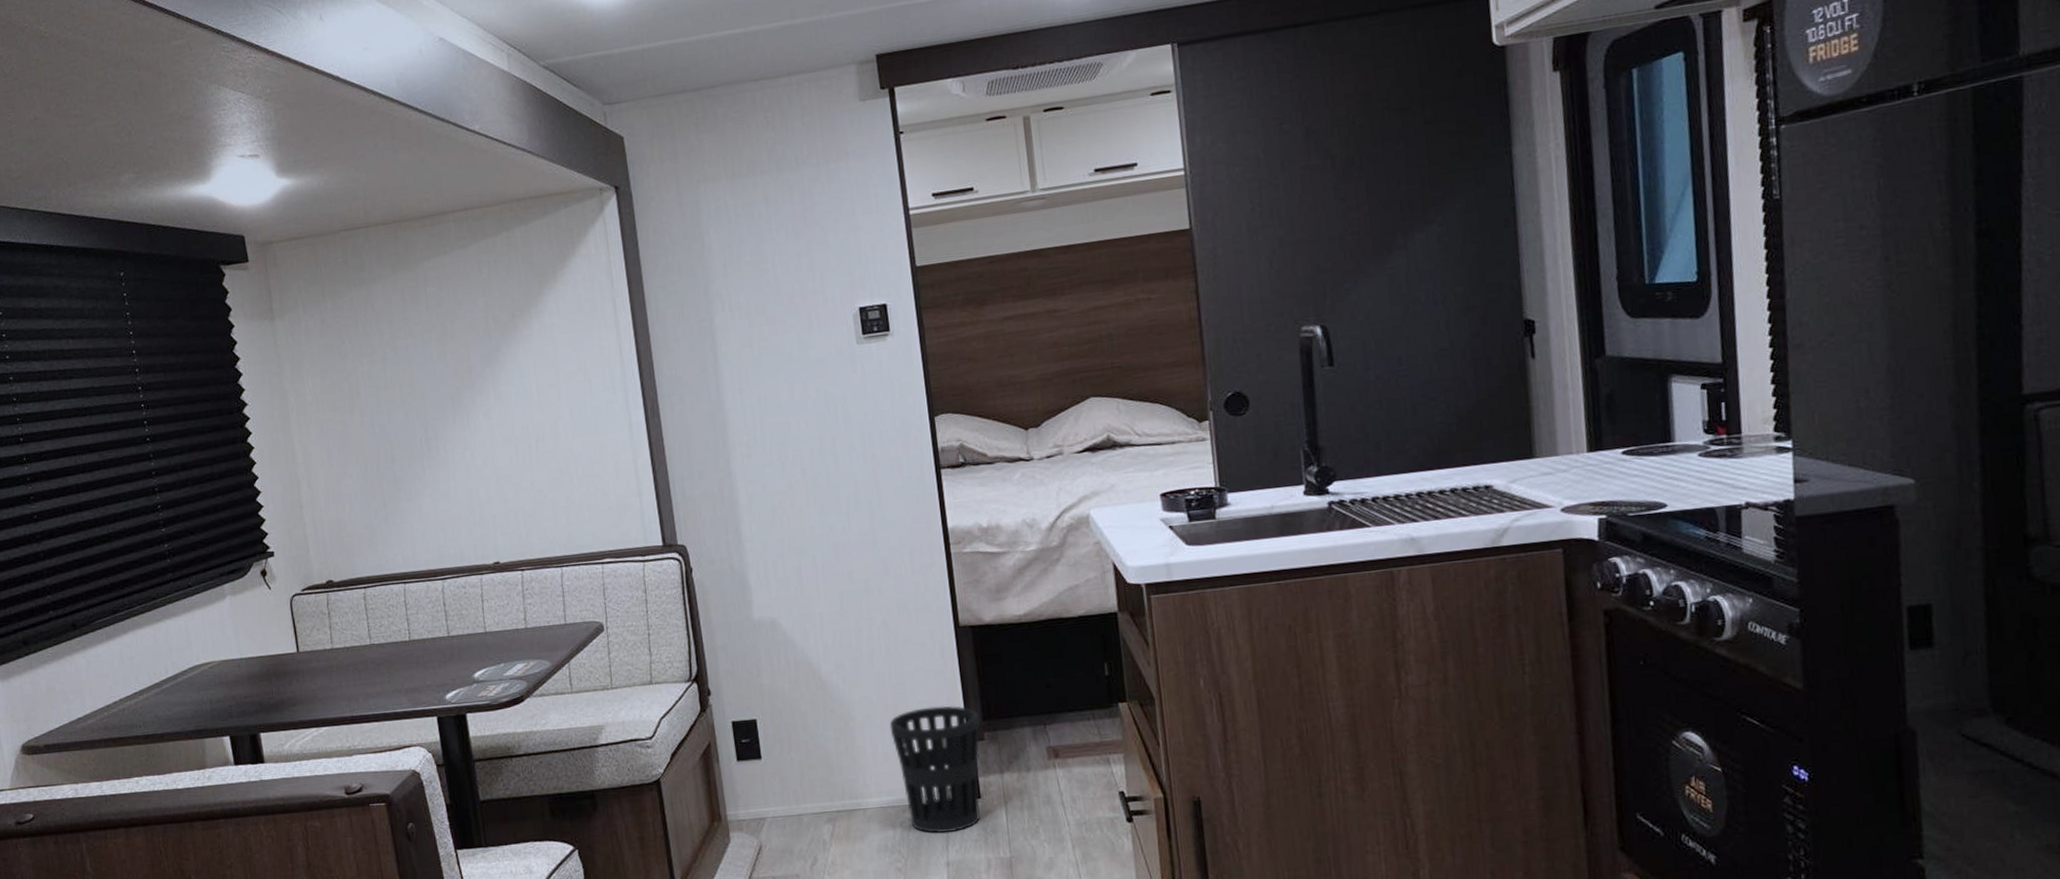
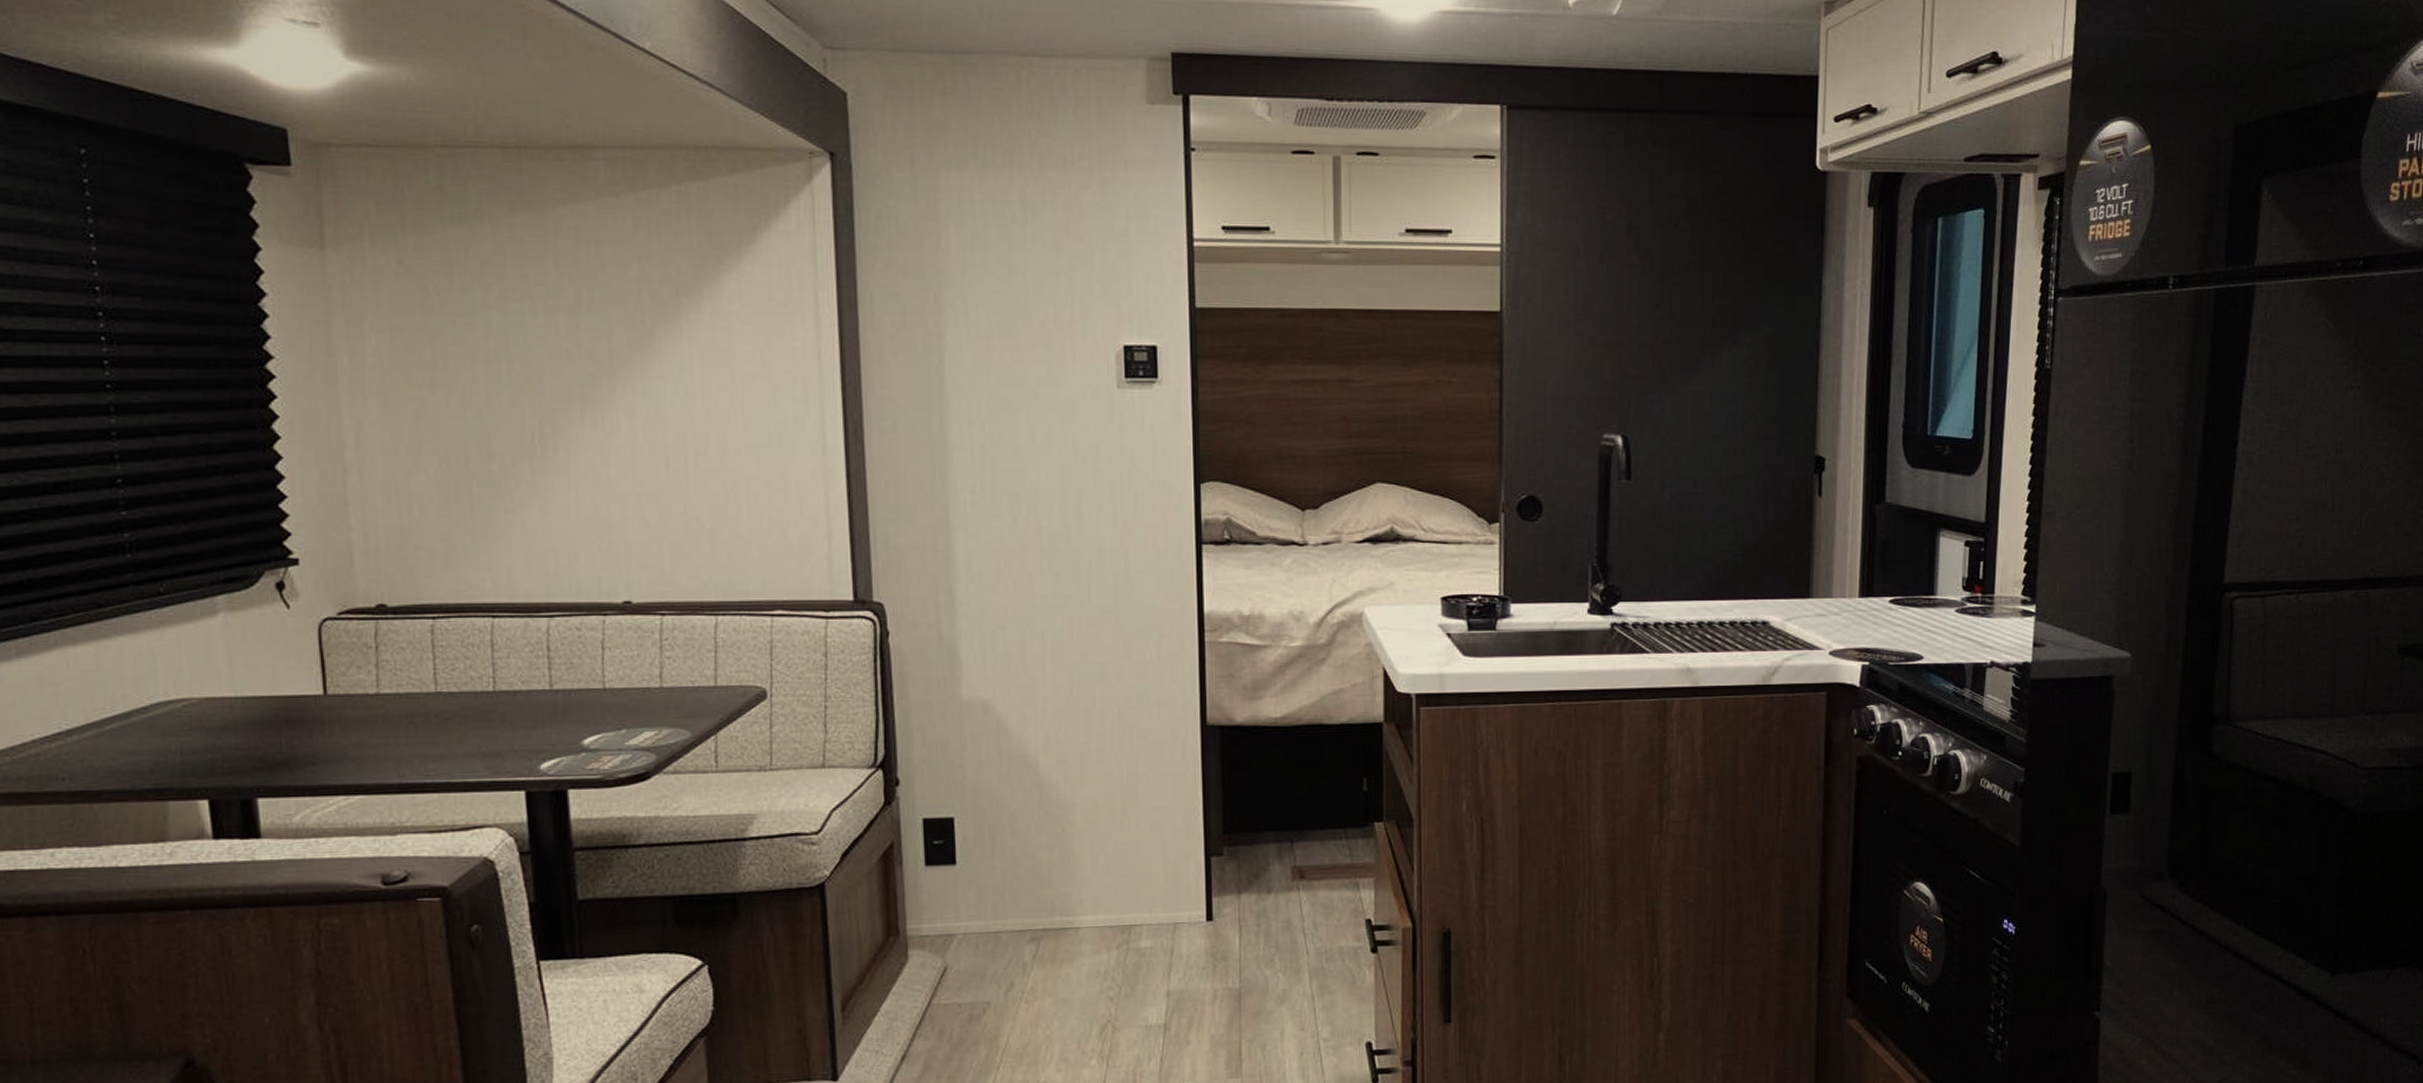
wastebasket: present [889,705,981,833] -> none [1115,814,1220,958]

